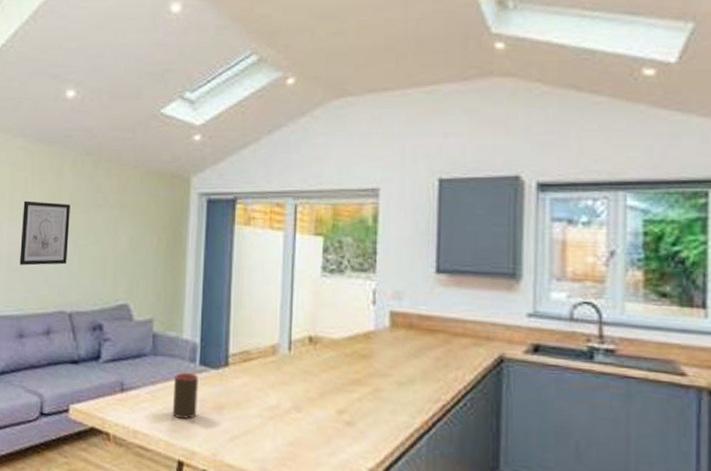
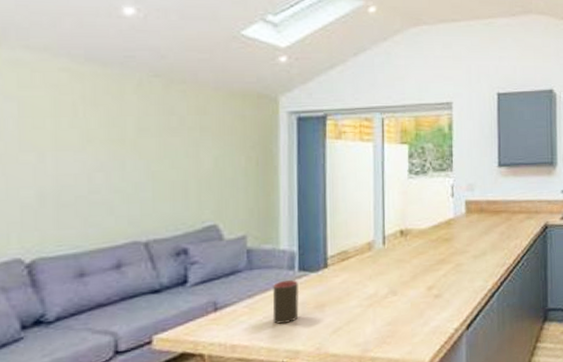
wall art: present [19,200,70,266] -> none [72,127,139,199]

